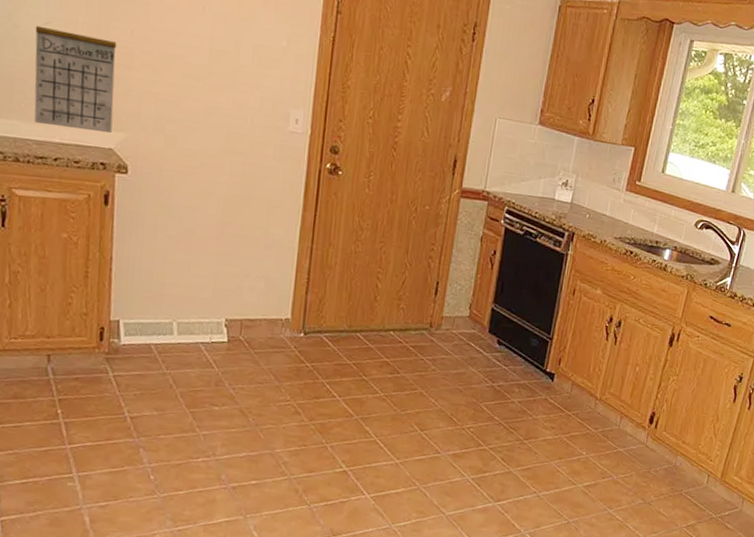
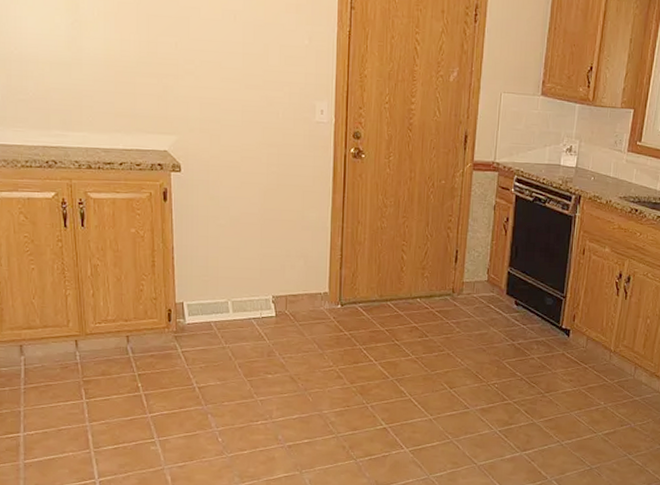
calendar: present [34,22,117,134] -> none [96,43,165,137]

